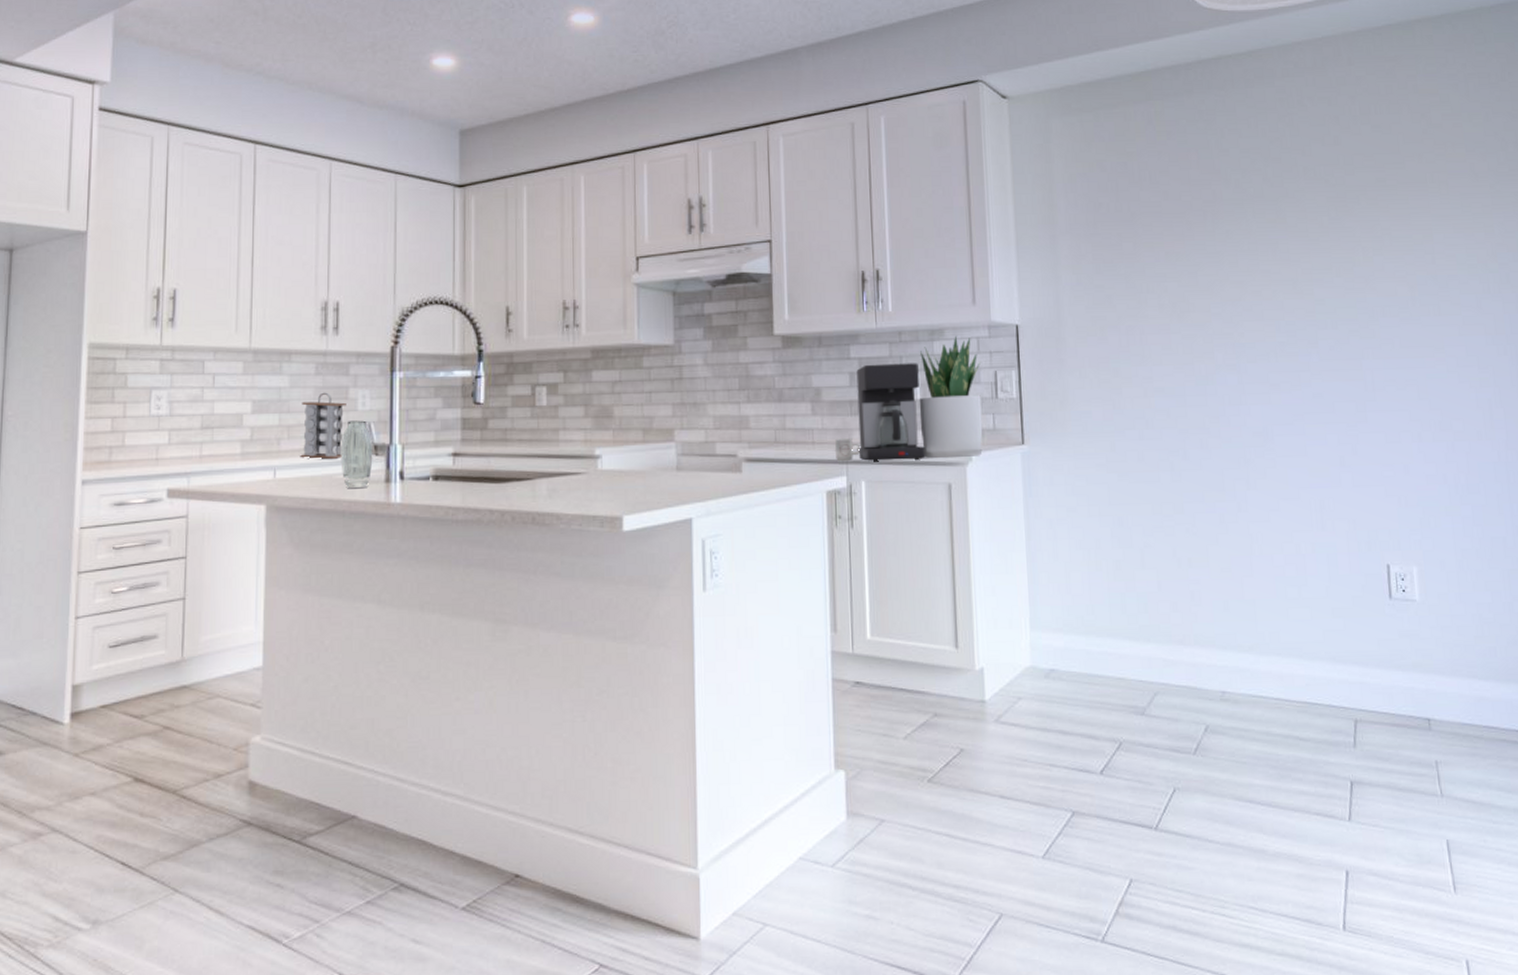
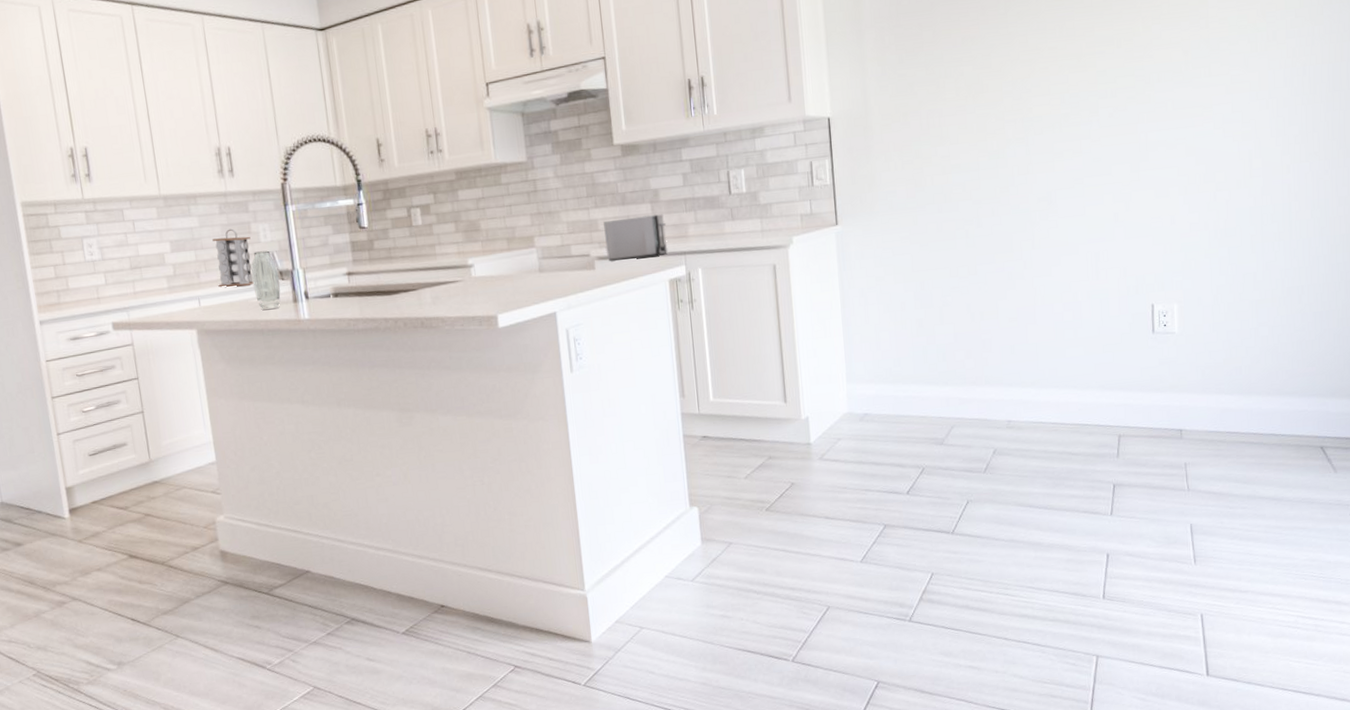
toaster: none [756,416,827,466] -> present [603,214,667,262]
mug: present [835,439,860,462] -> none [673,232,696,254]
coffee maker: present [856,363,926,462] -> none [688,160,753,251]
planter: present [919,337,983,459] -> none [744,133,802,244]

